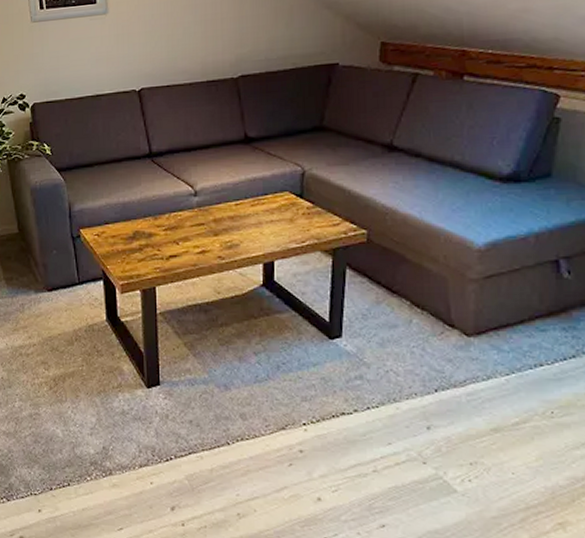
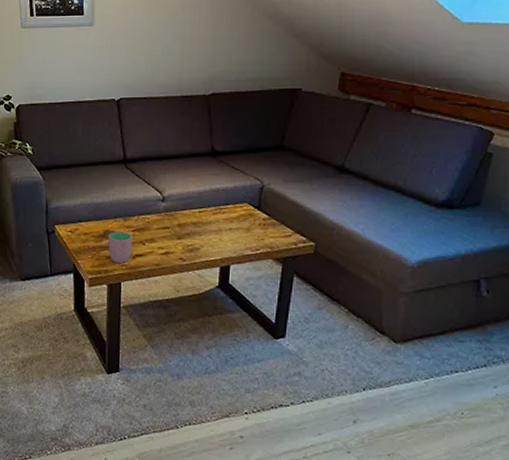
cup: none [138,232,165,266] -> present [108,231,133,263]

